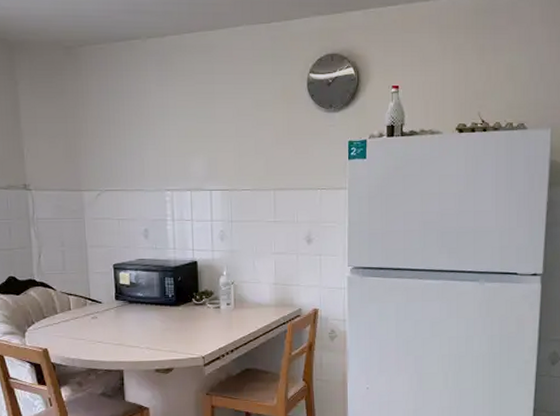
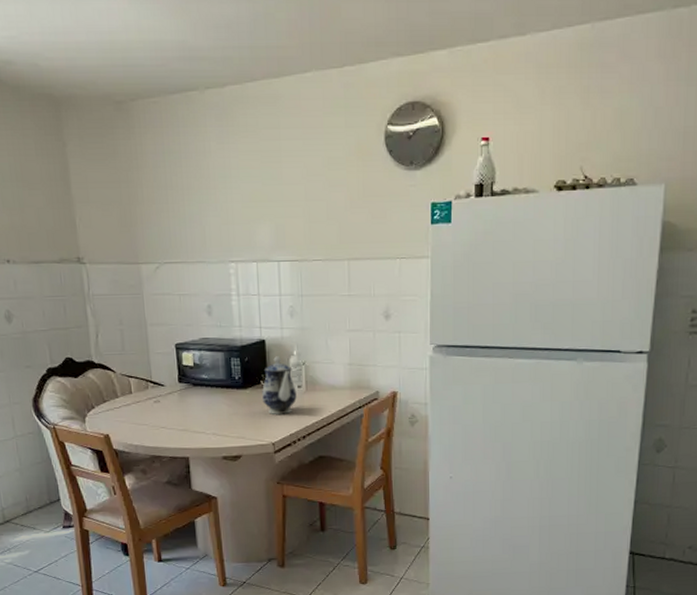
teapot: none [193,276,226,330] -> present [262,356,297,414]

